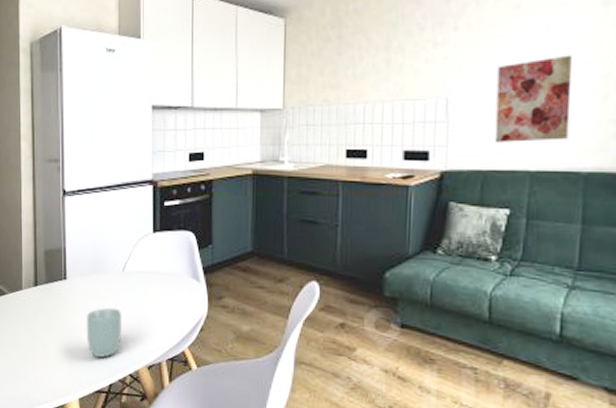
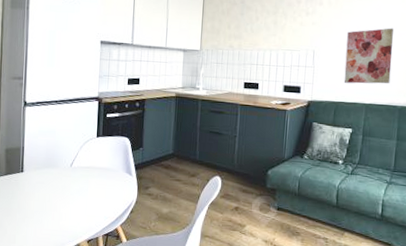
cup: present [86,307,123,358] -> none [37,194,68,234]

